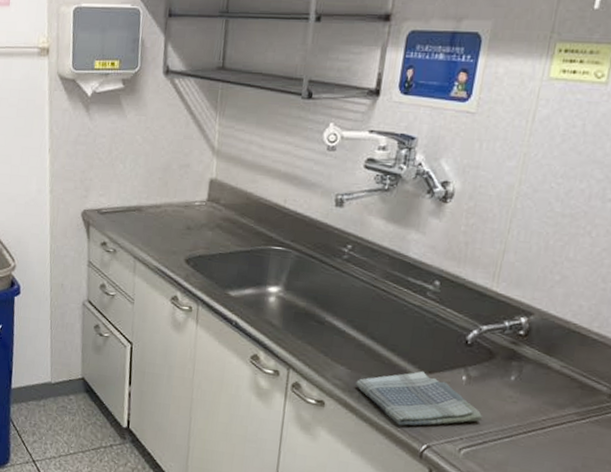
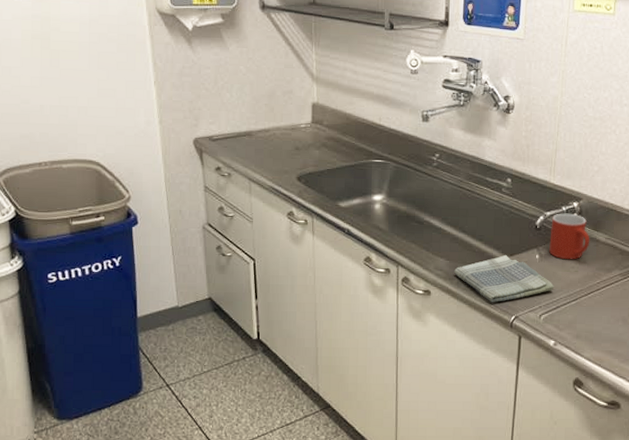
mug: none [480,328,539,388] -> present [549,213,590,260]

